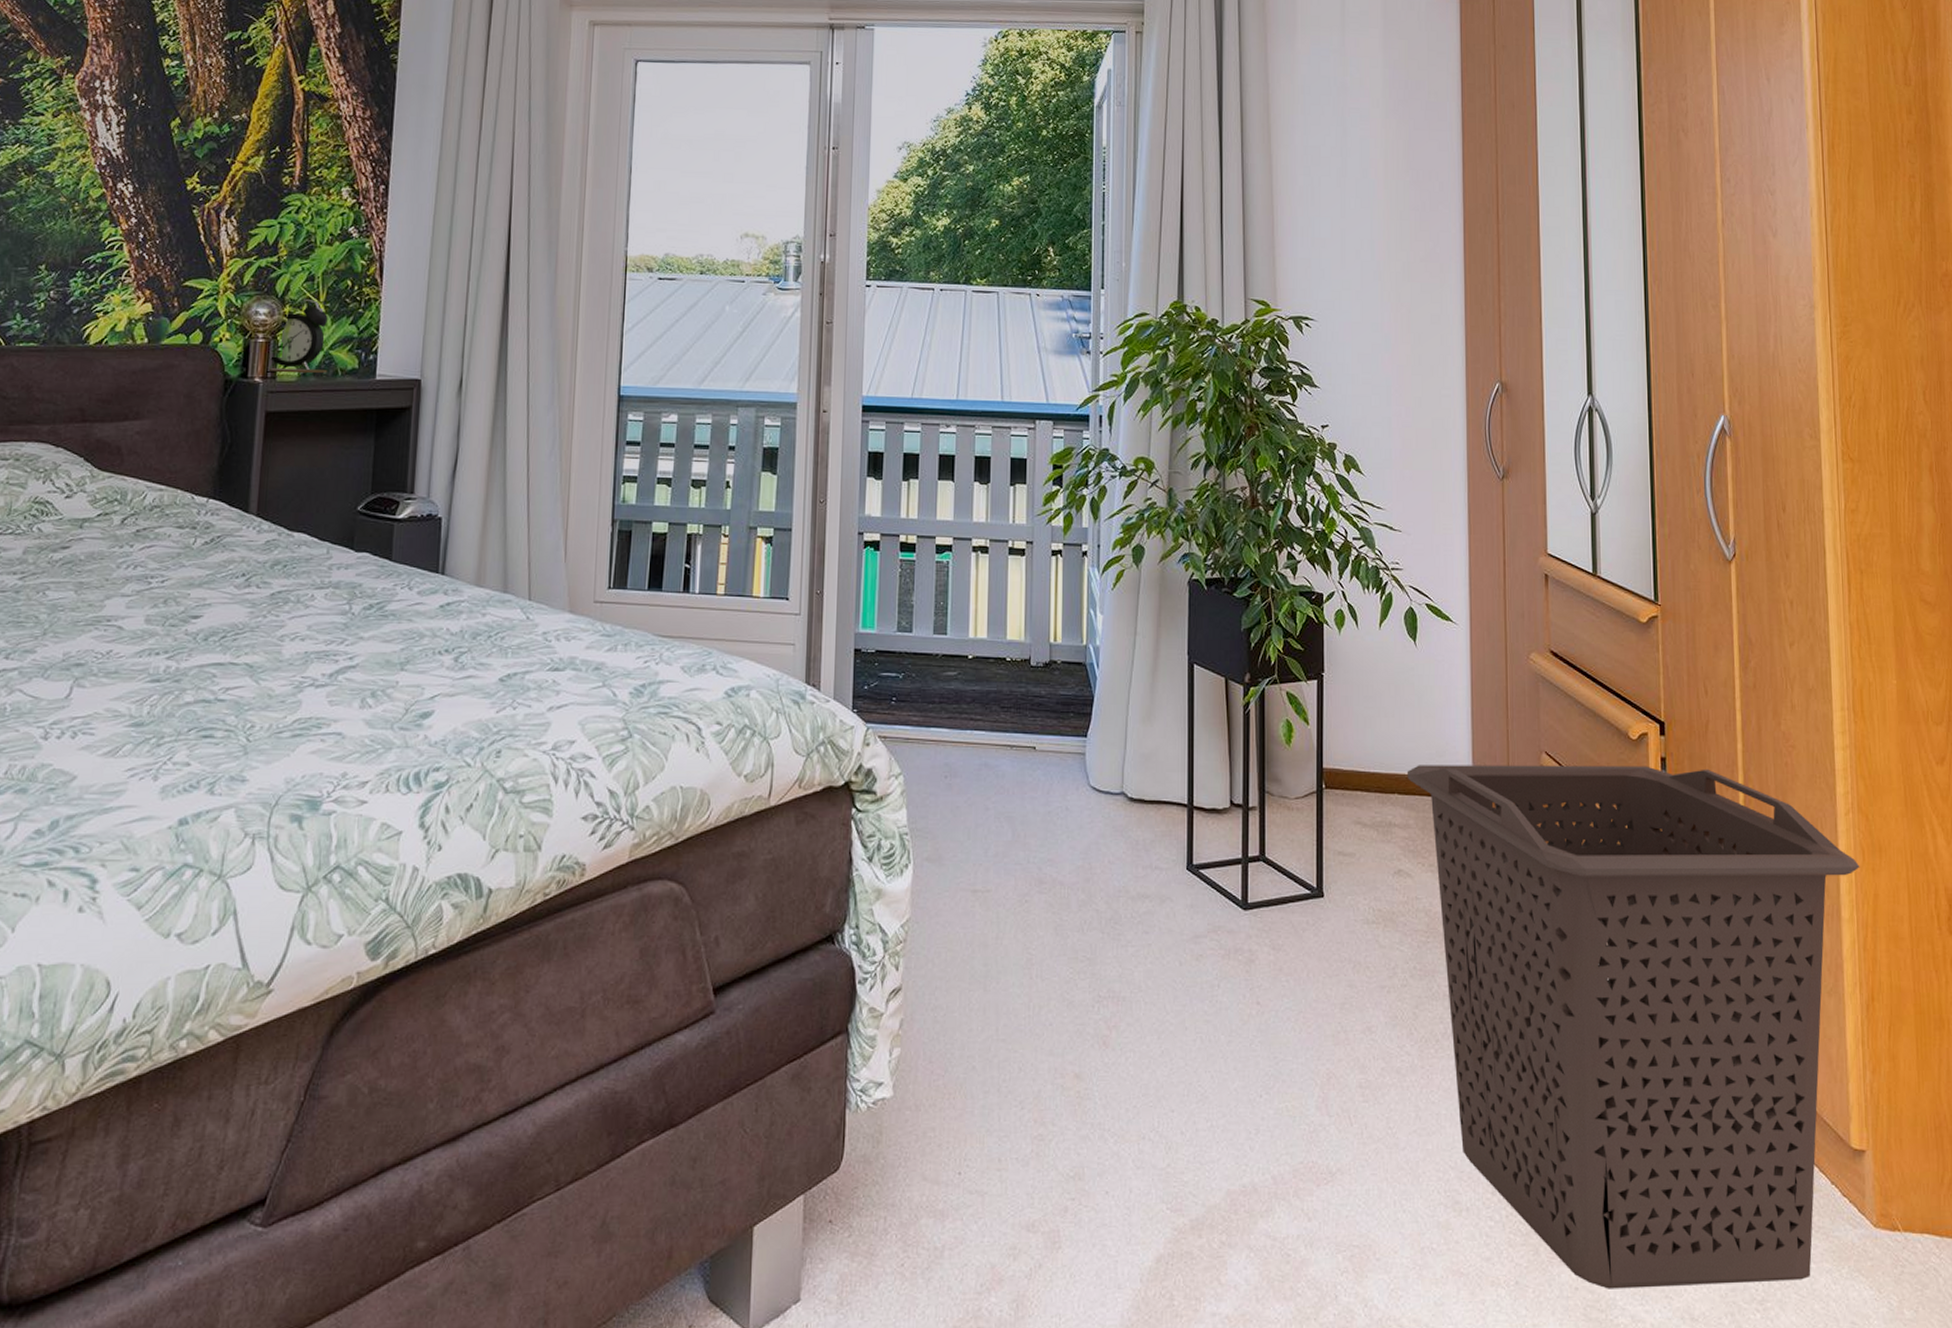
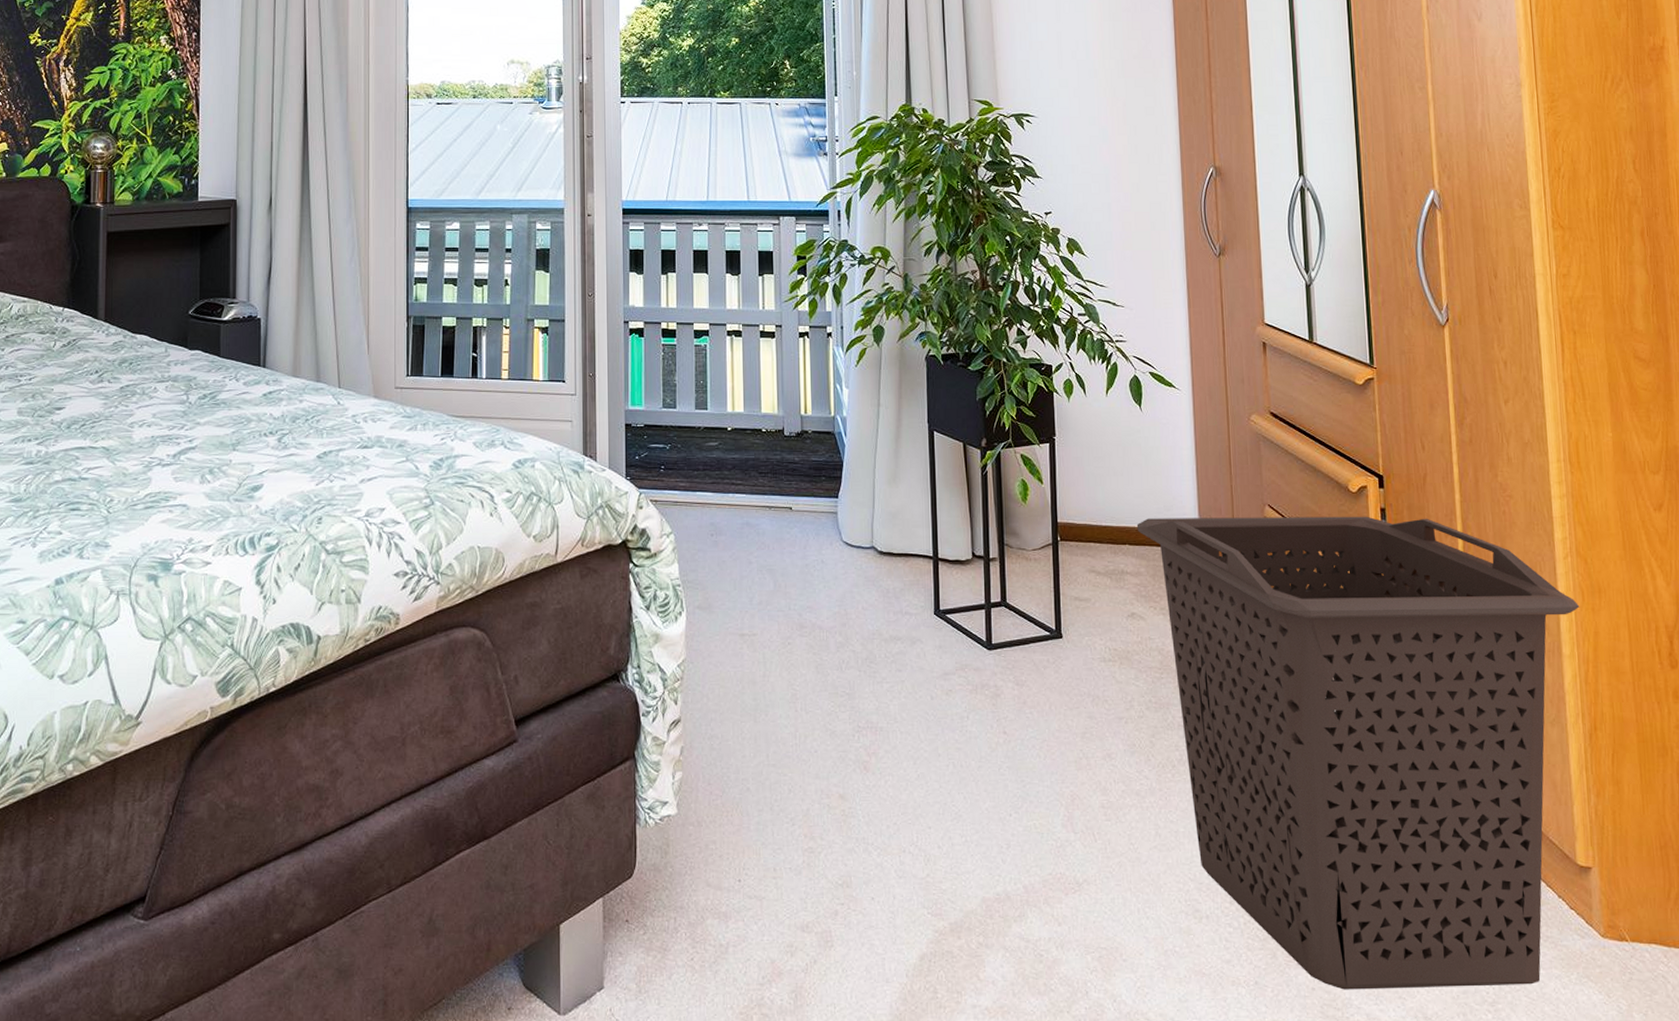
alarm clock: present [266,298,328,374] -> none [106,133,158,198]

